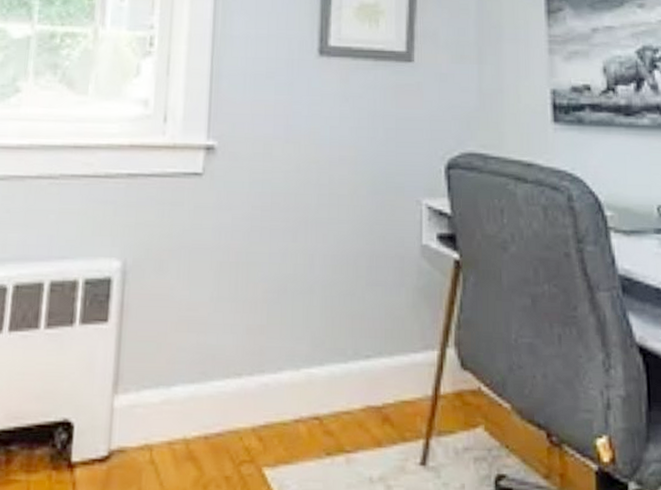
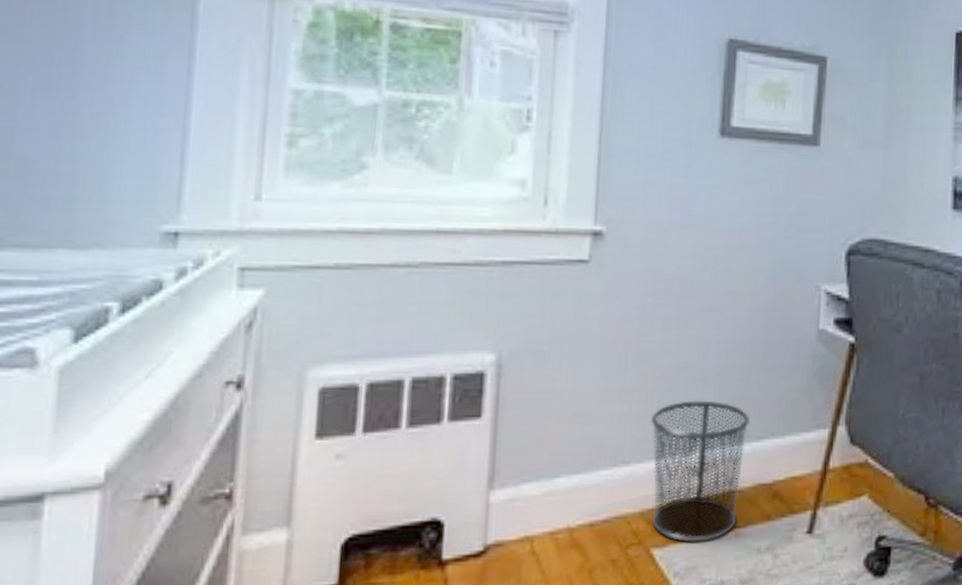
waste bin: none [260,314,357,465] -> present [650,400,751,543]

